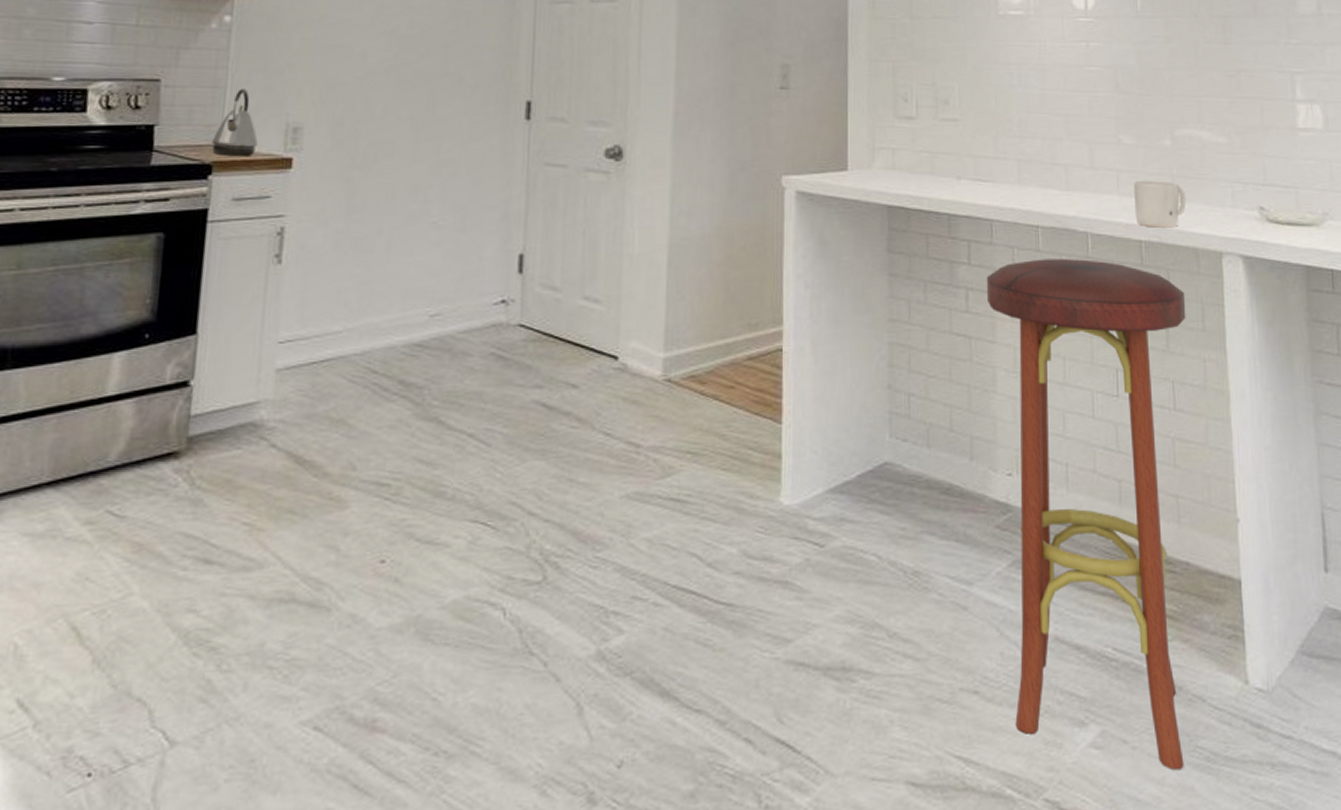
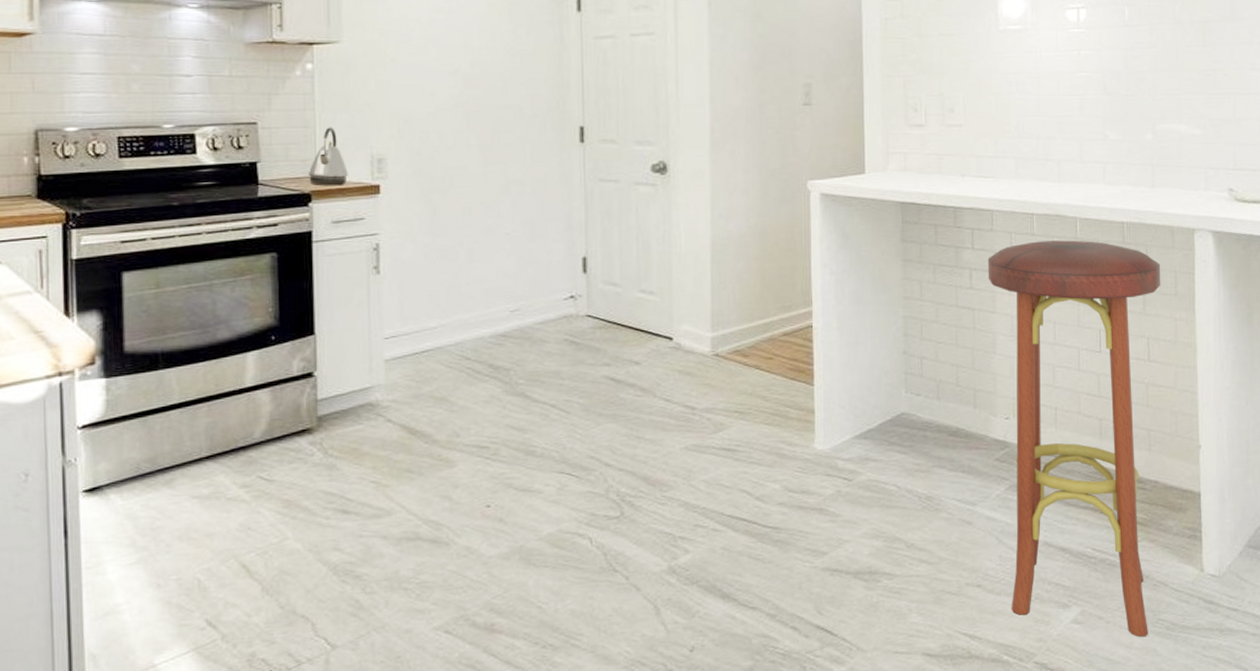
mug: present [1134,180,1187,228] -> none [1118,169,1165,211]

